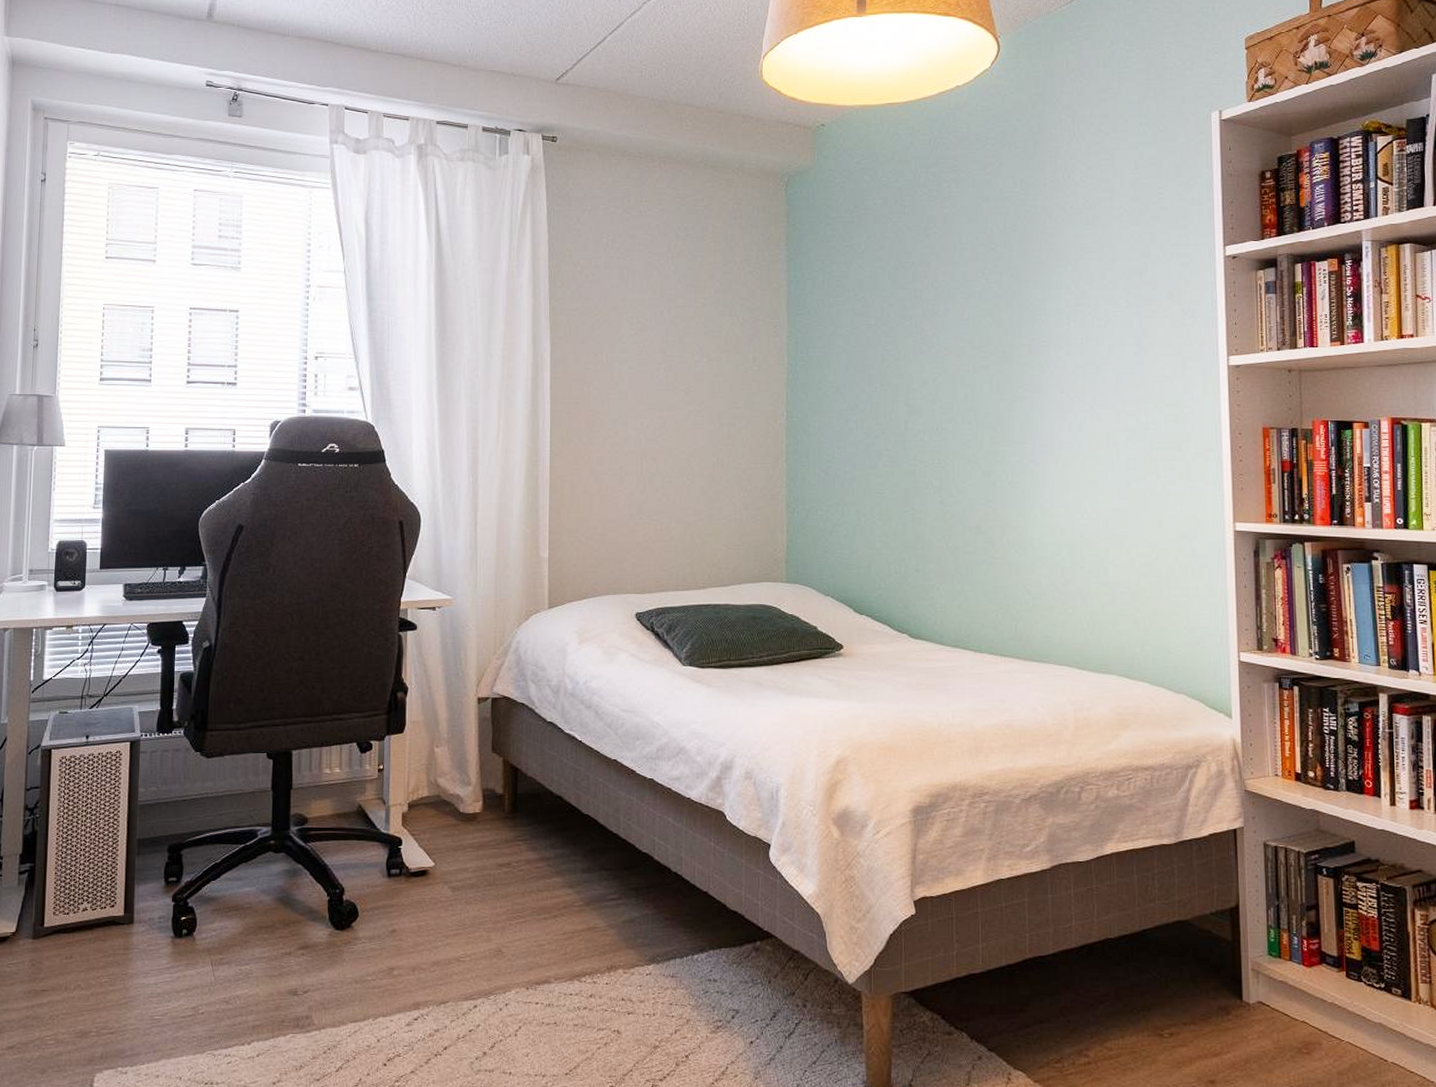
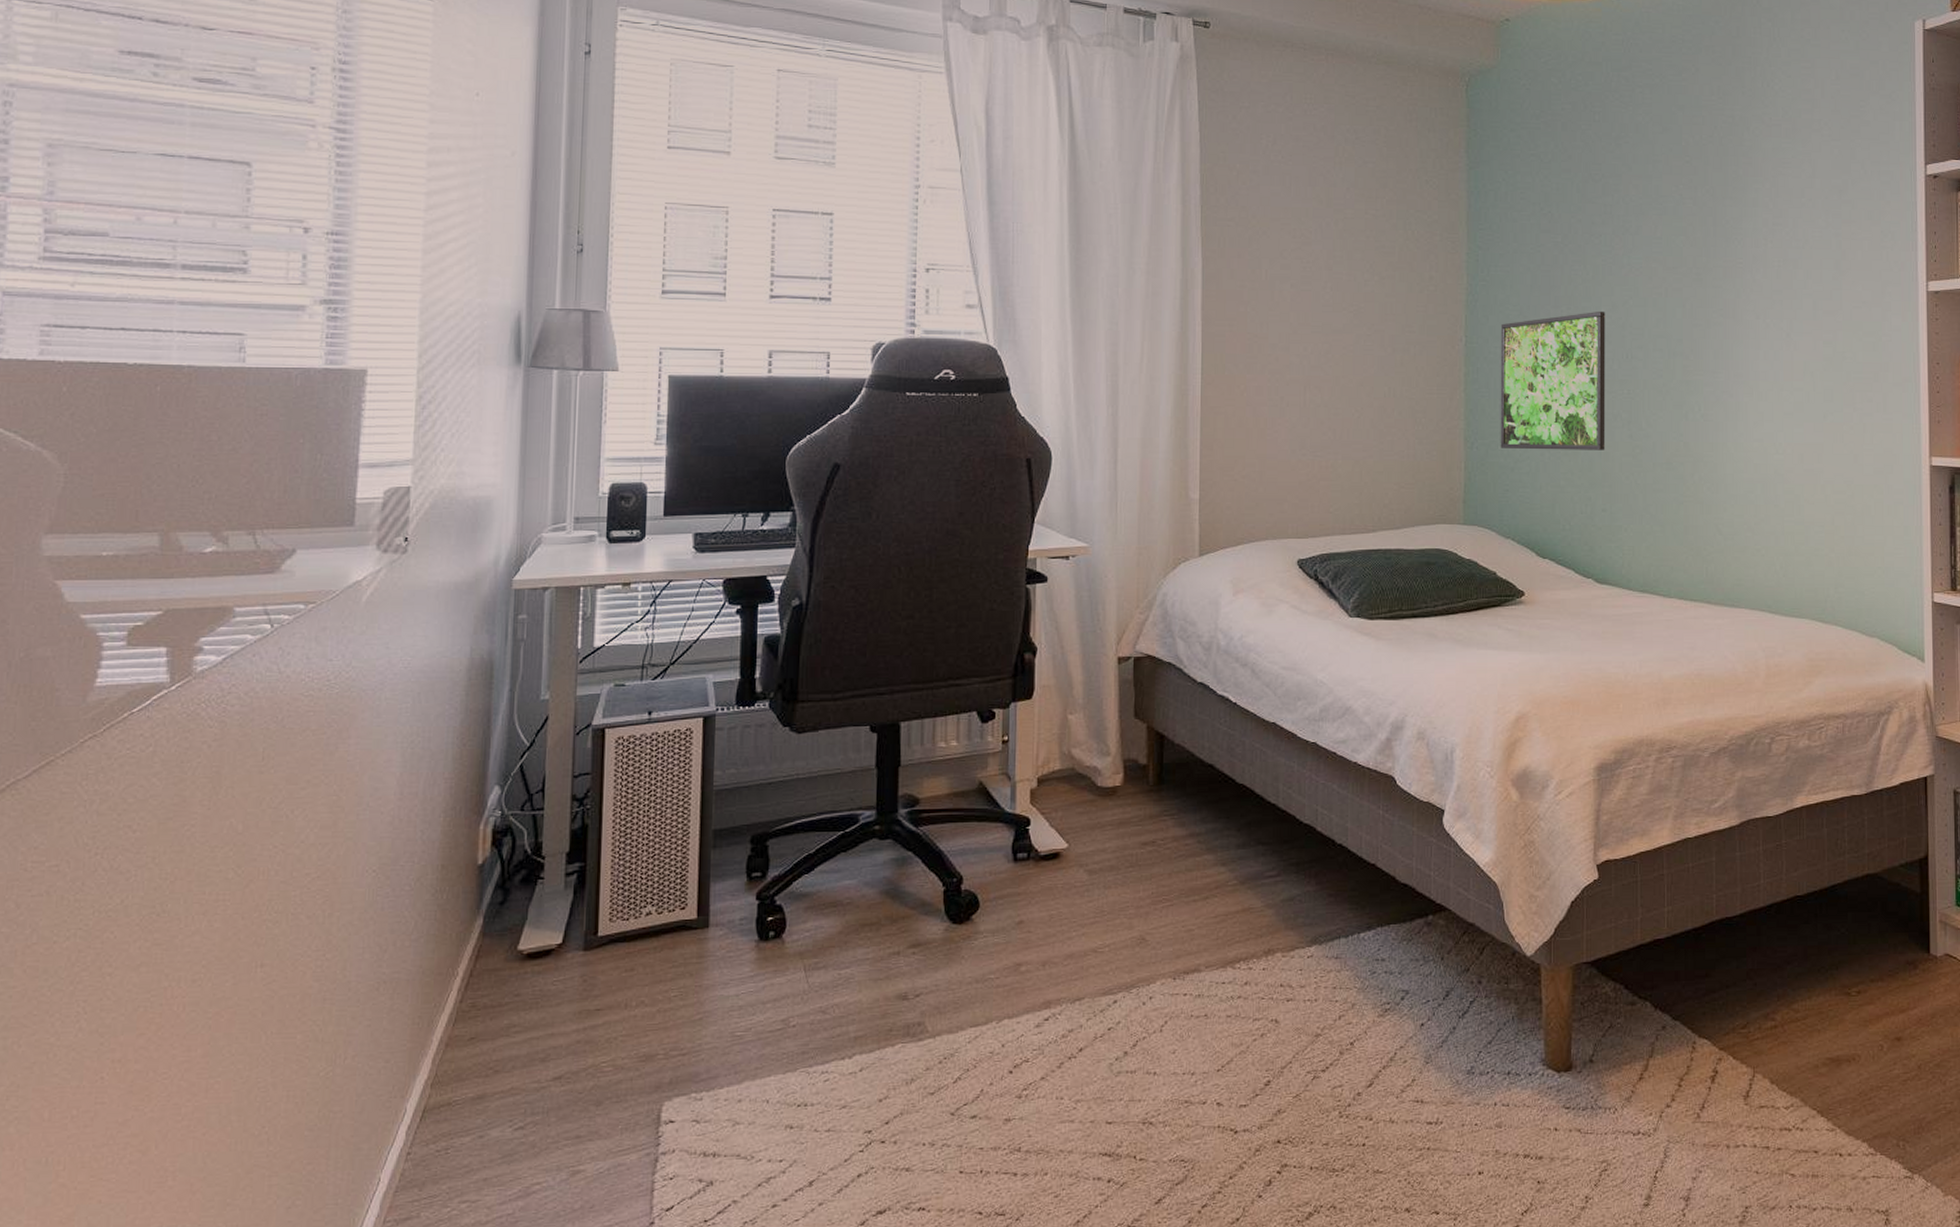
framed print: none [819,387,918,515] -> present [1500,310,1606,450]

